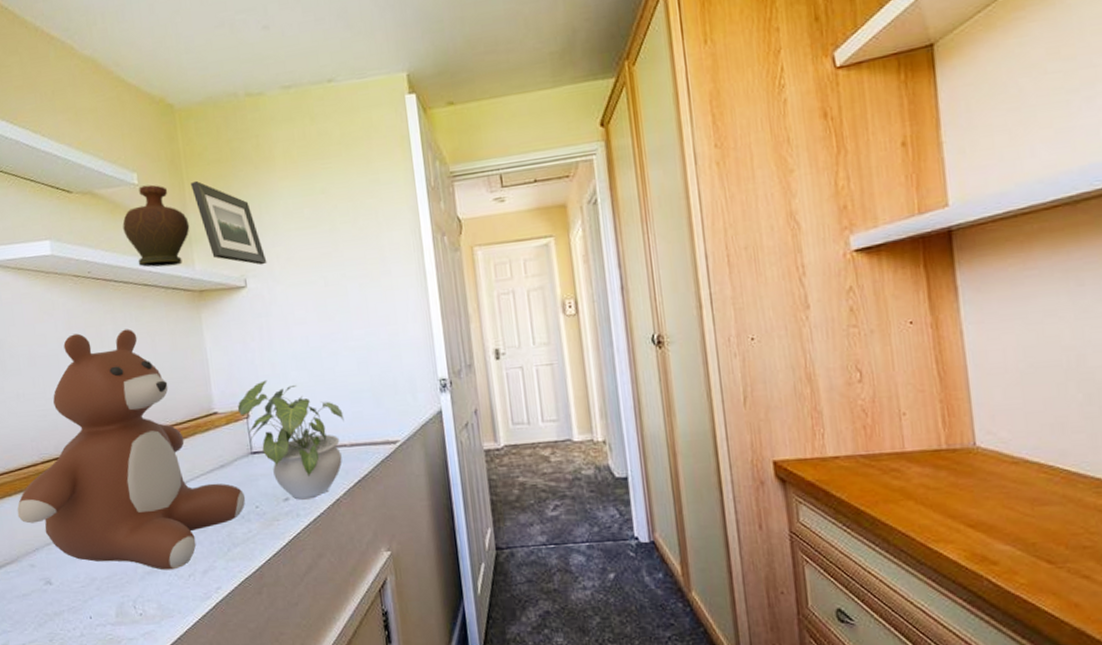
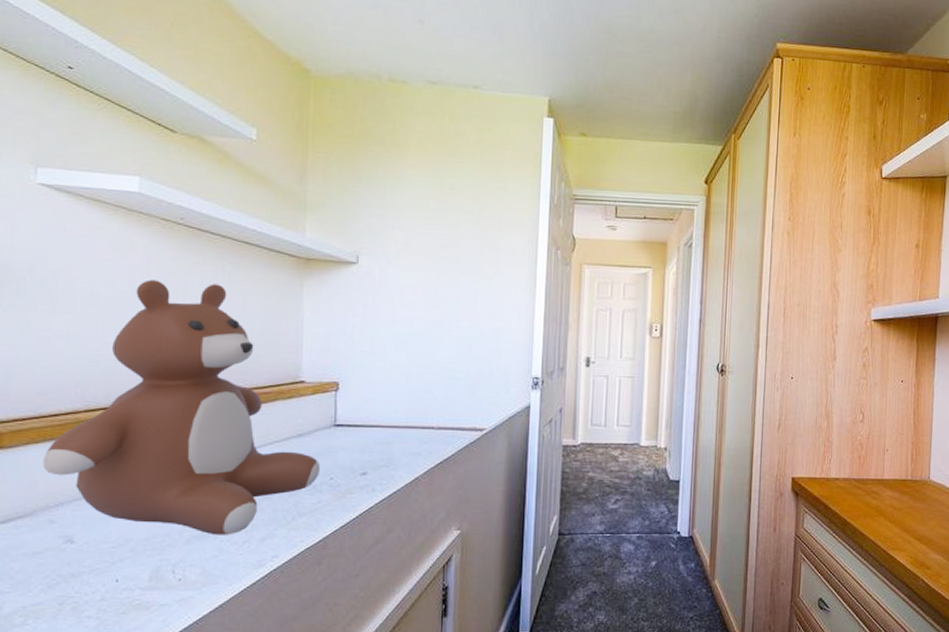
decorative vase: present [122,184,190,268] -> none [230,143,307,229]
picture frame: present [191,180,267,266] -> none [315,150,384,245]
potted plant: present [237,380,344,500] -> none [327,356,436,475]

